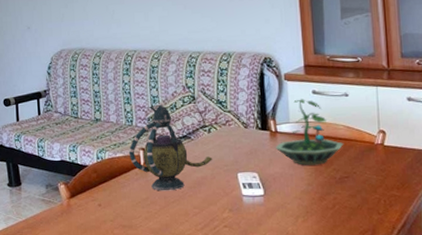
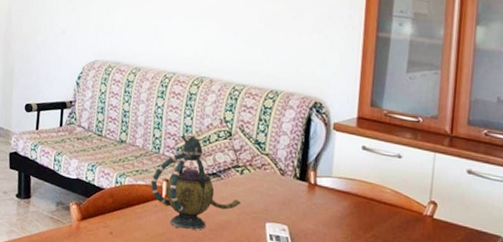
terrarium: present [275,99,344,165] -> none [311,153,389,228]

